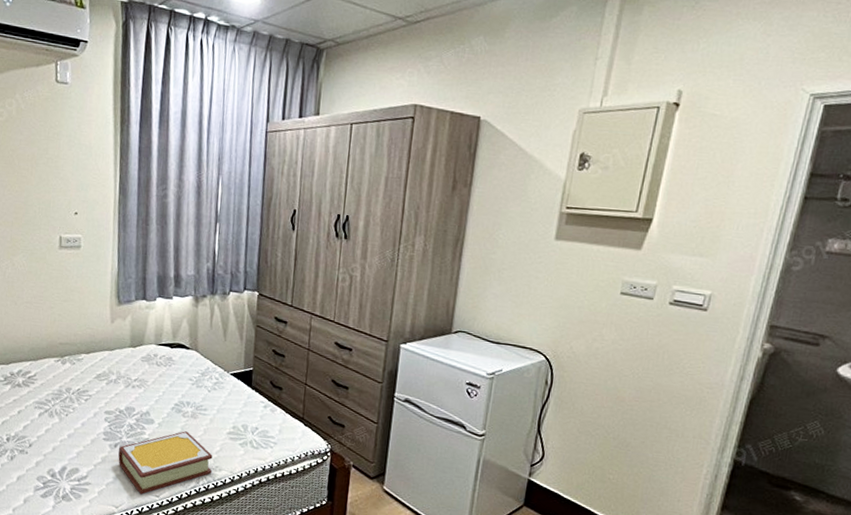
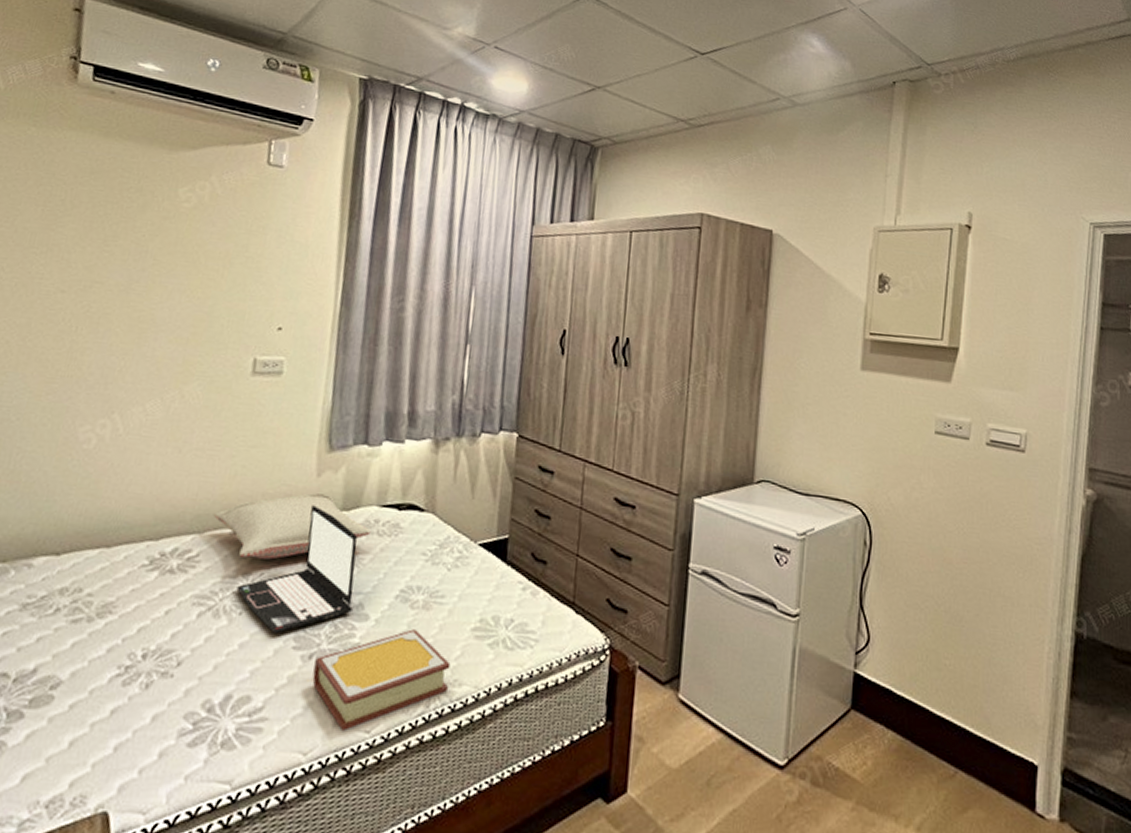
pillow: none [42,334,152,380] -> present [213,492,371,560]
laptop: none [63,343,143,429] -> present [236,505,357,633]

